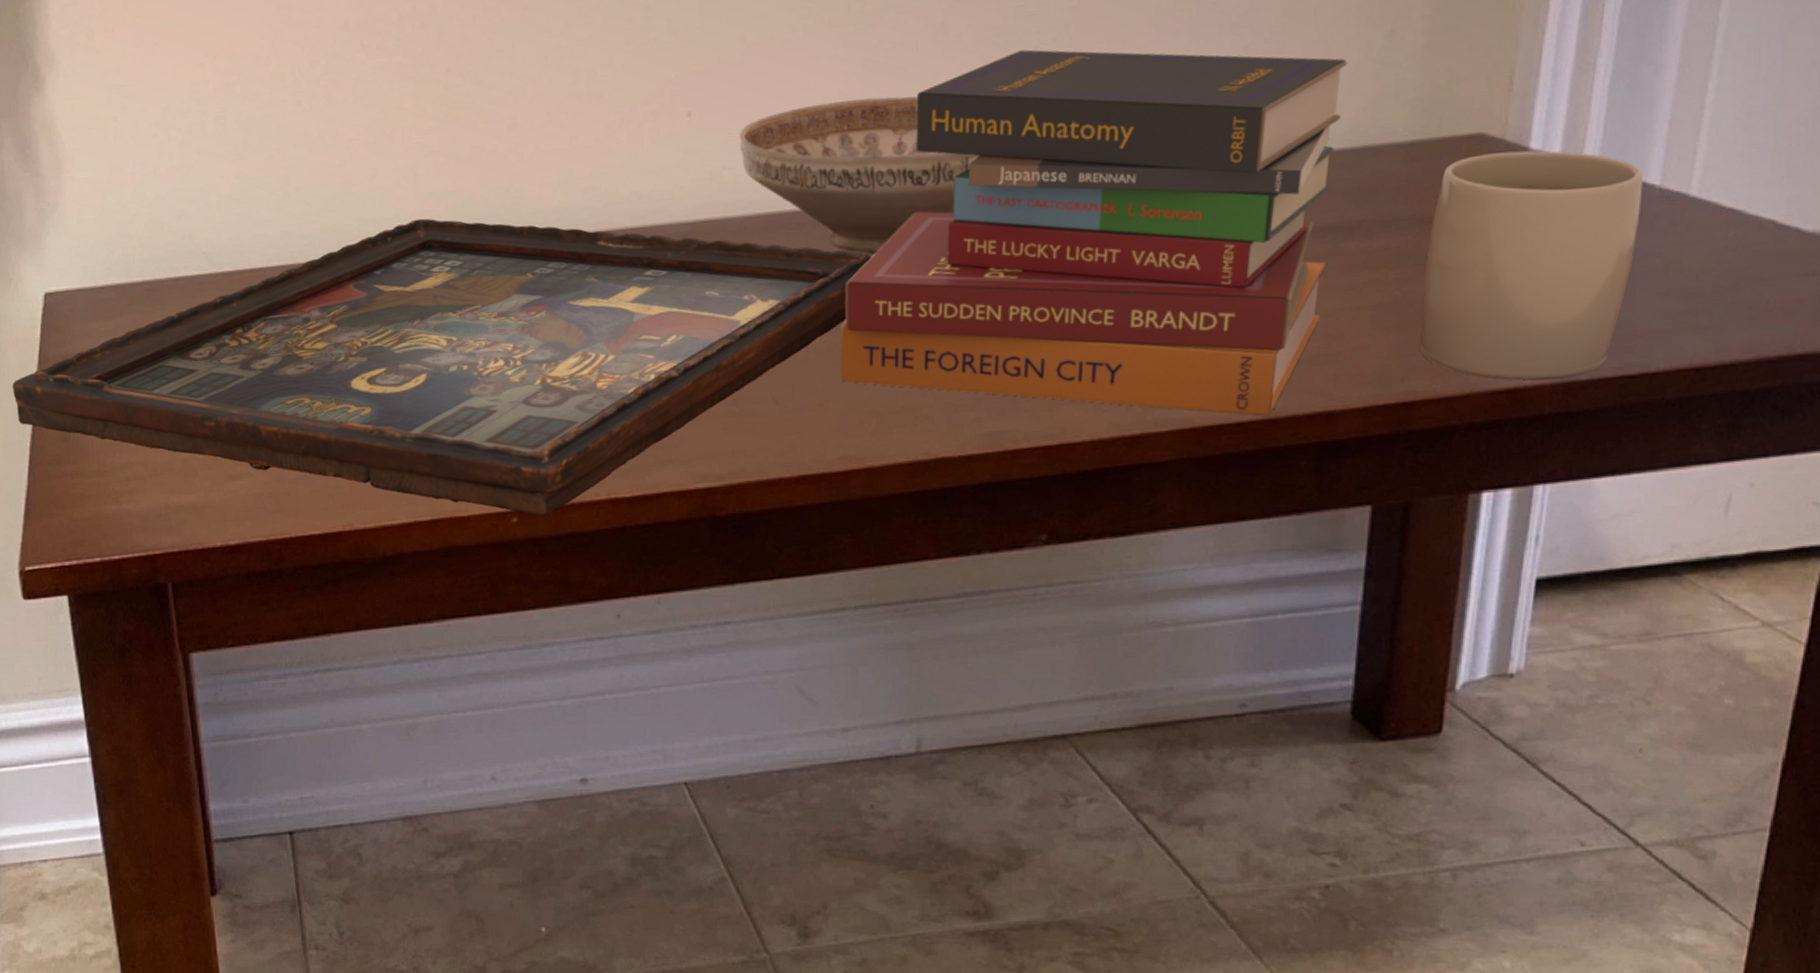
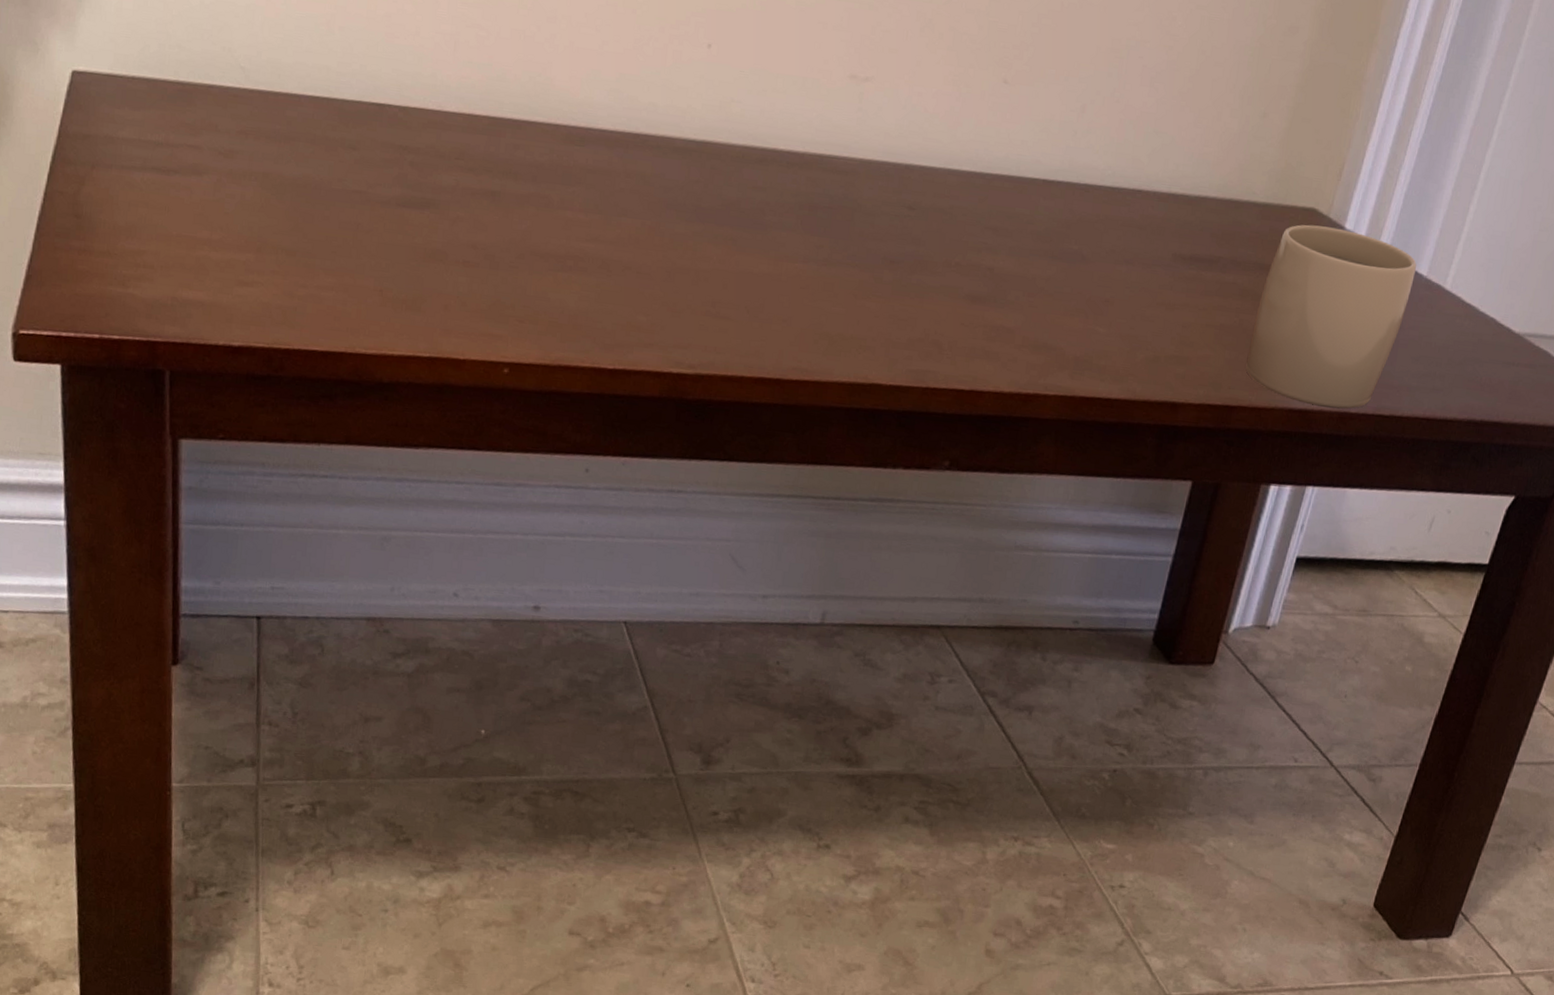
decorative tray: present [13,218,872,517] -> none [27,82,845,373]
decorative bowl: present [740,96,979,255] -> none [749,63,943,203]
books: present [840,49,1348,417] -> none [804,58,1230,398]

